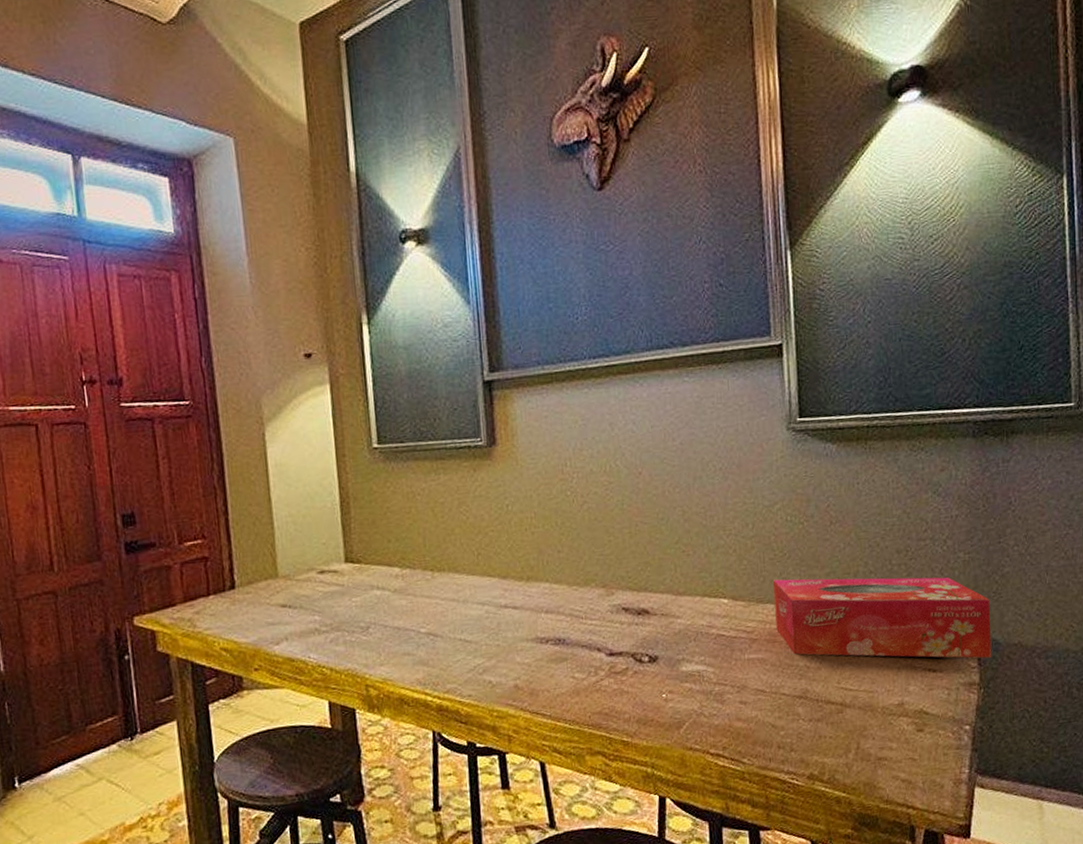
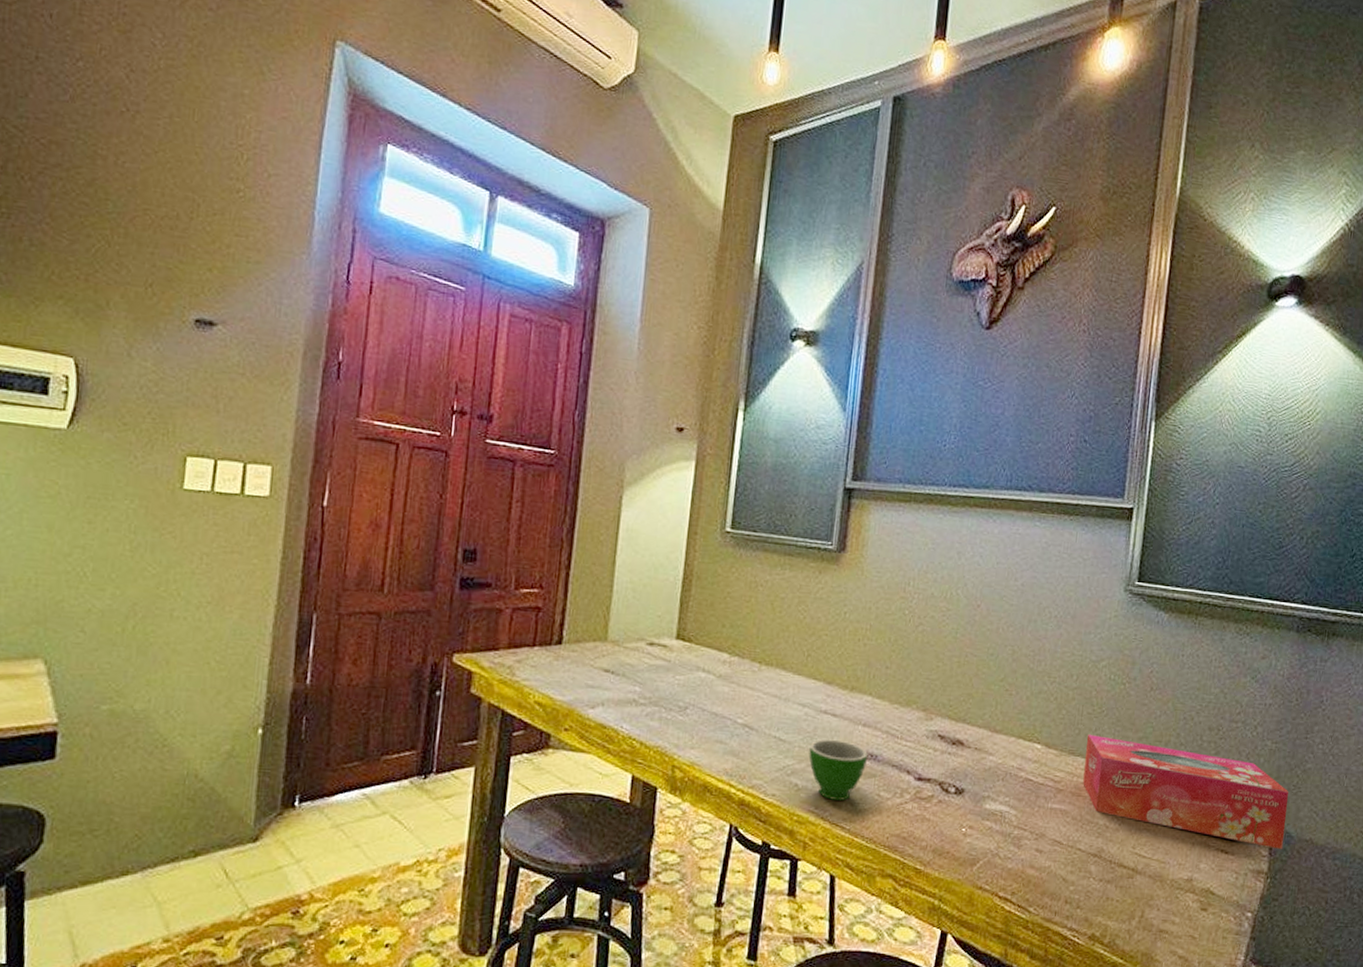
teacup: none [496,631,556,690] -> present [809,739,868,801]

